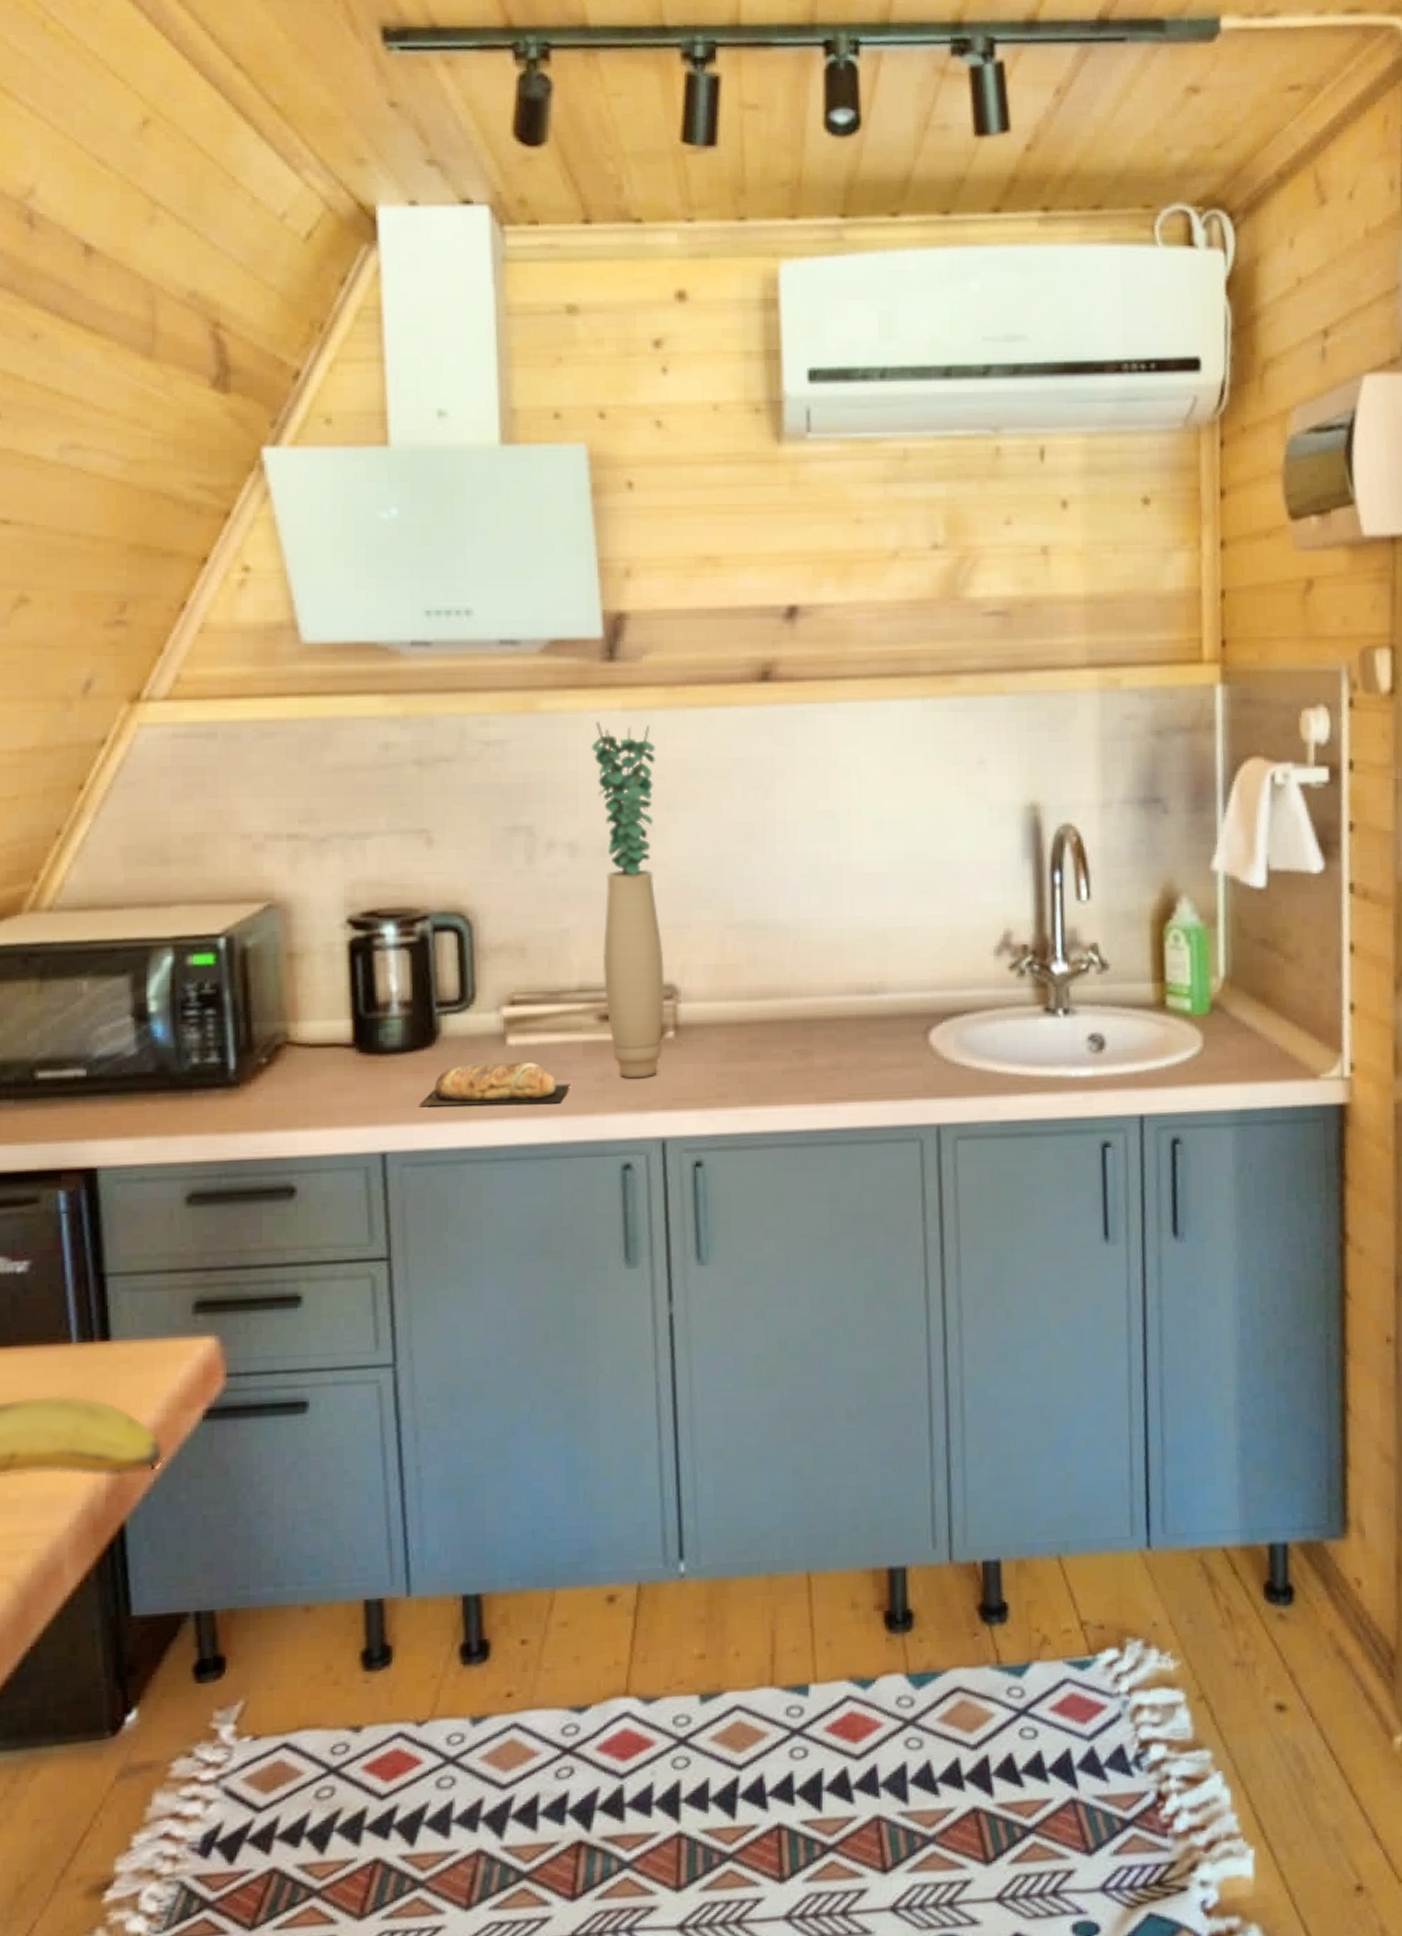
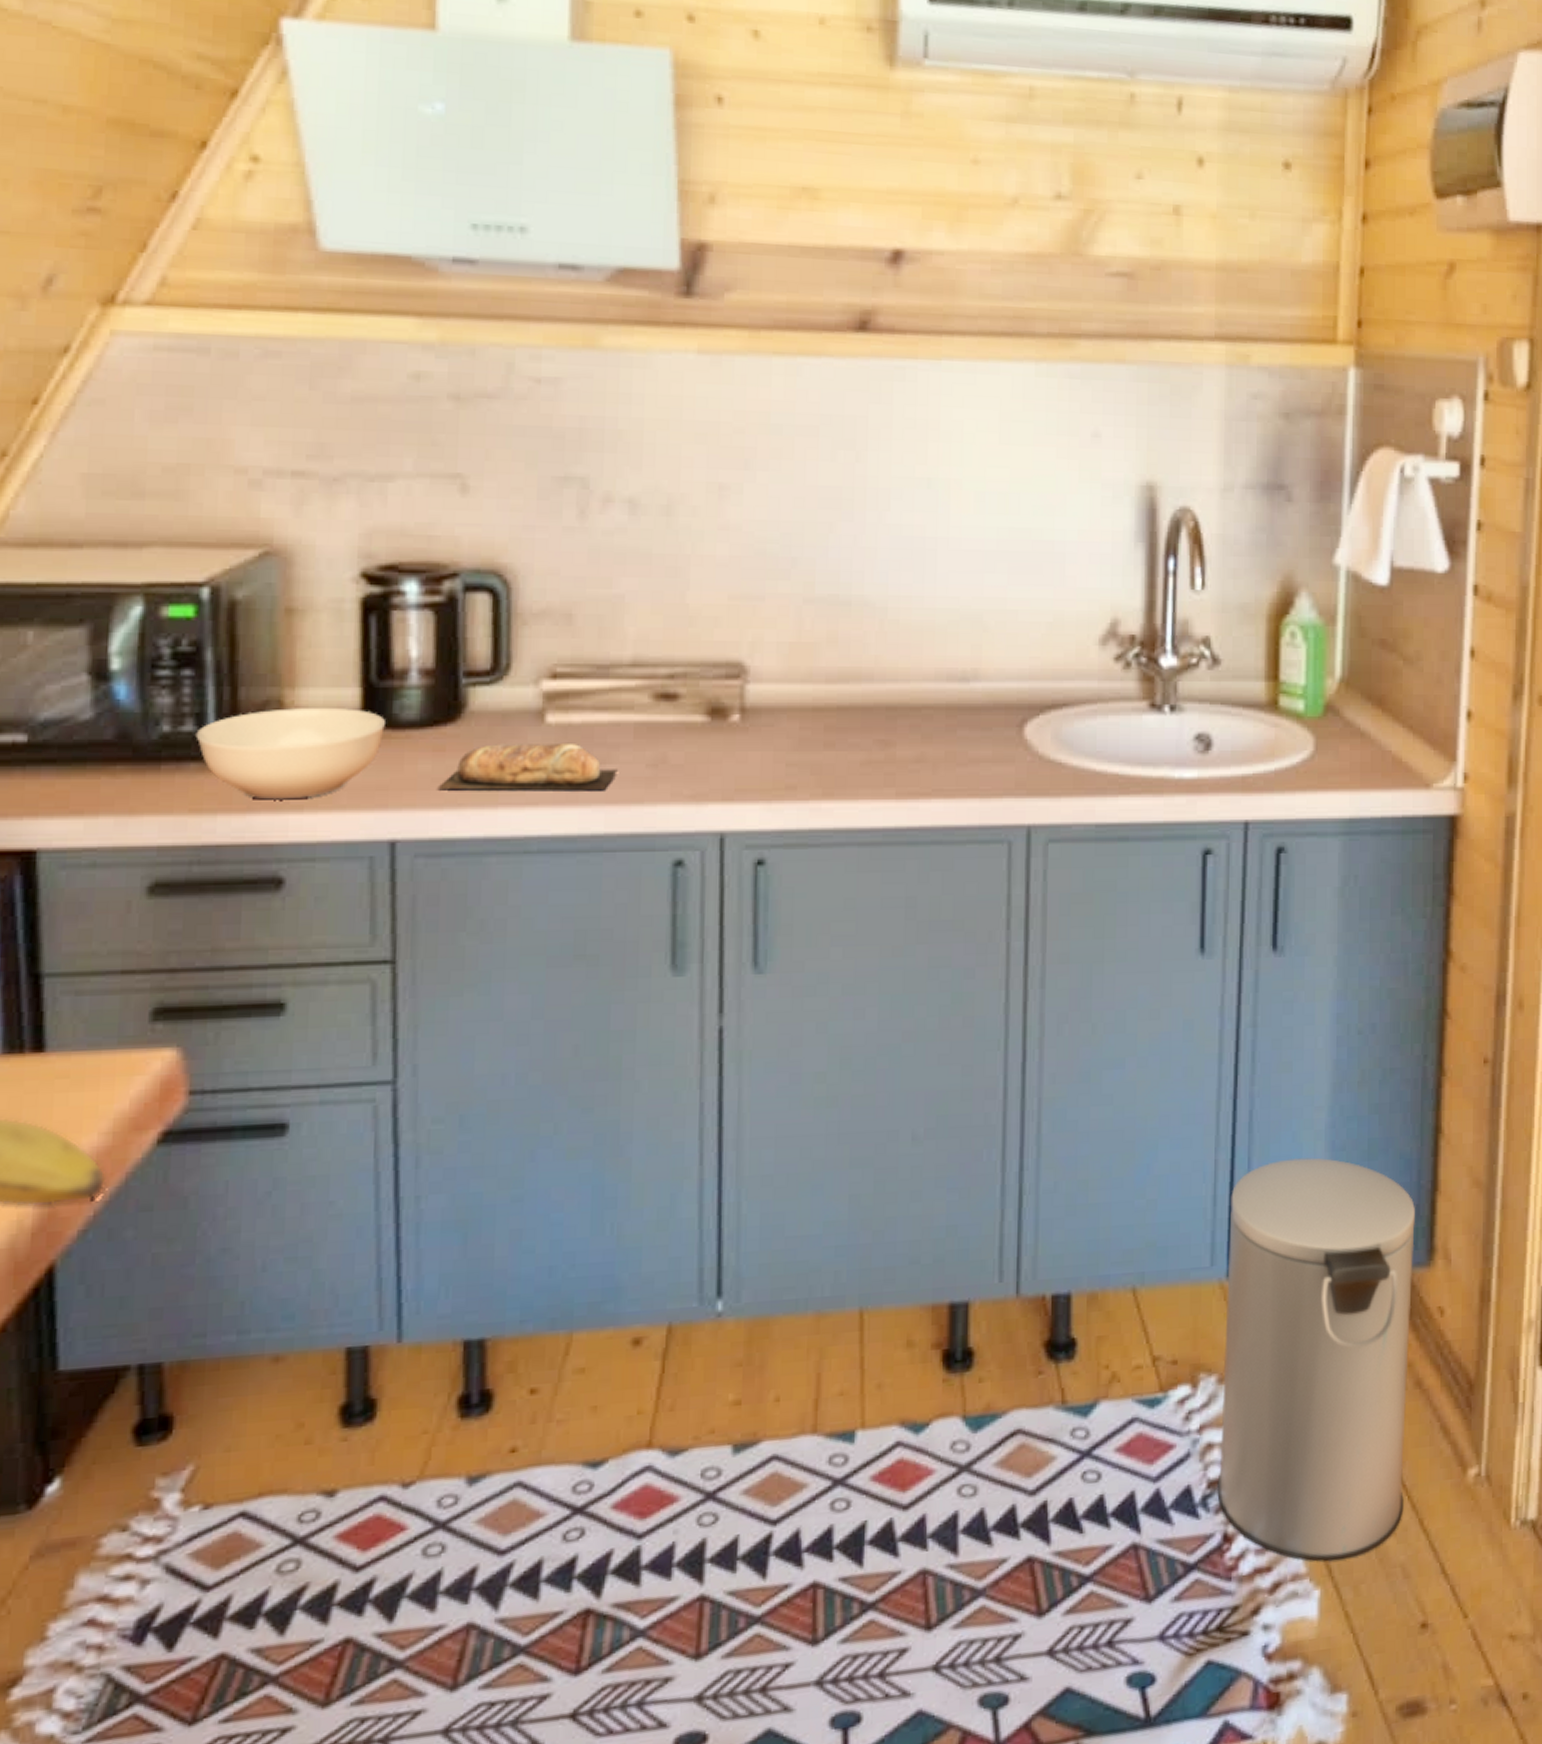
bowl: none [219,1037,374,1120] -> present [195,707,387,800]
vase: present [591,722,665,1079] -> none [659,364,735,766]
trash bin: none [1146,1433,1332,1822] -> present [1217,1157,1415,1562]

